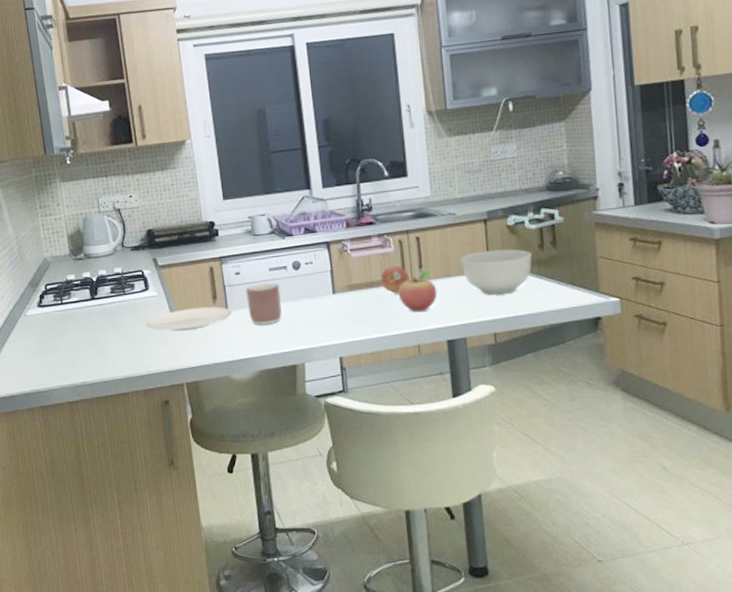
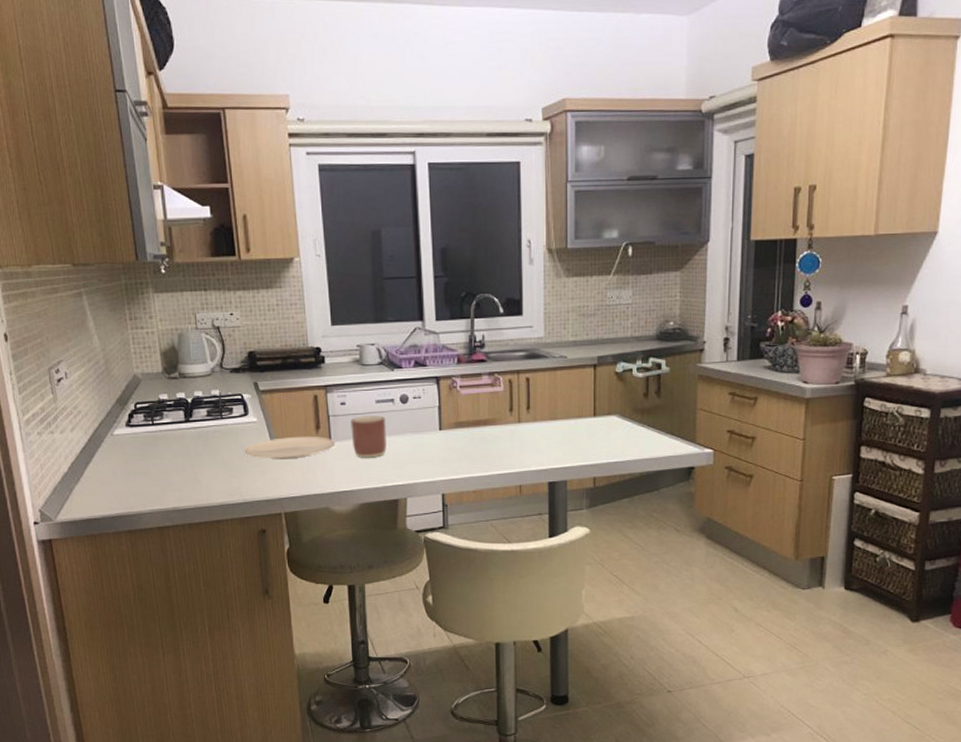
fruit: present [381,265,411,294] -> none [489,405,518,434]
fruit: present [398,269,438,312] -> none [504,411,543,452]
bowl: present [460,249,532,295] -> none [567,395,636,440]

